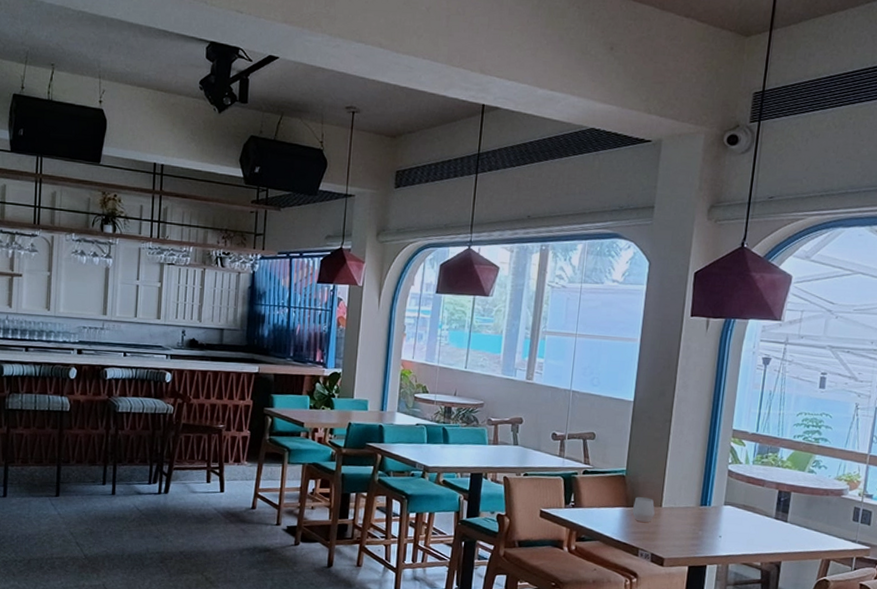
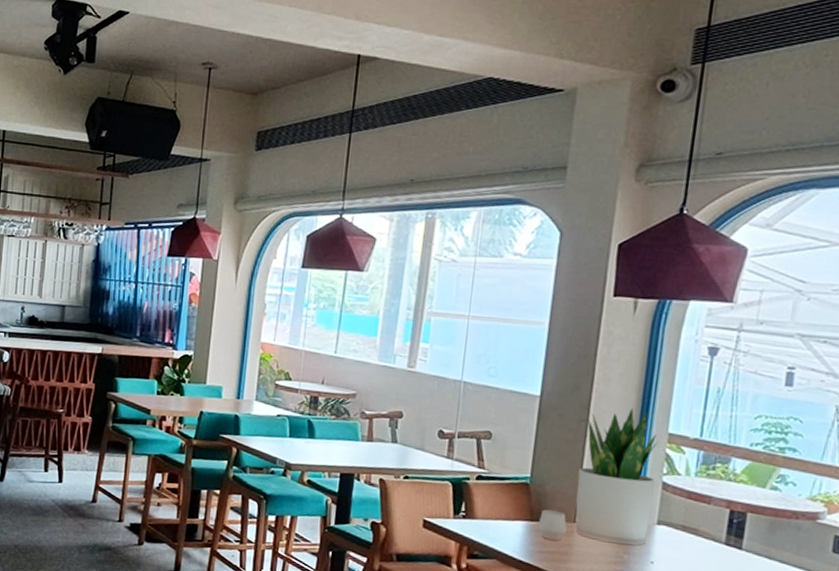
planter: none [661,410,725,524] -> present [575,408,659,547]

